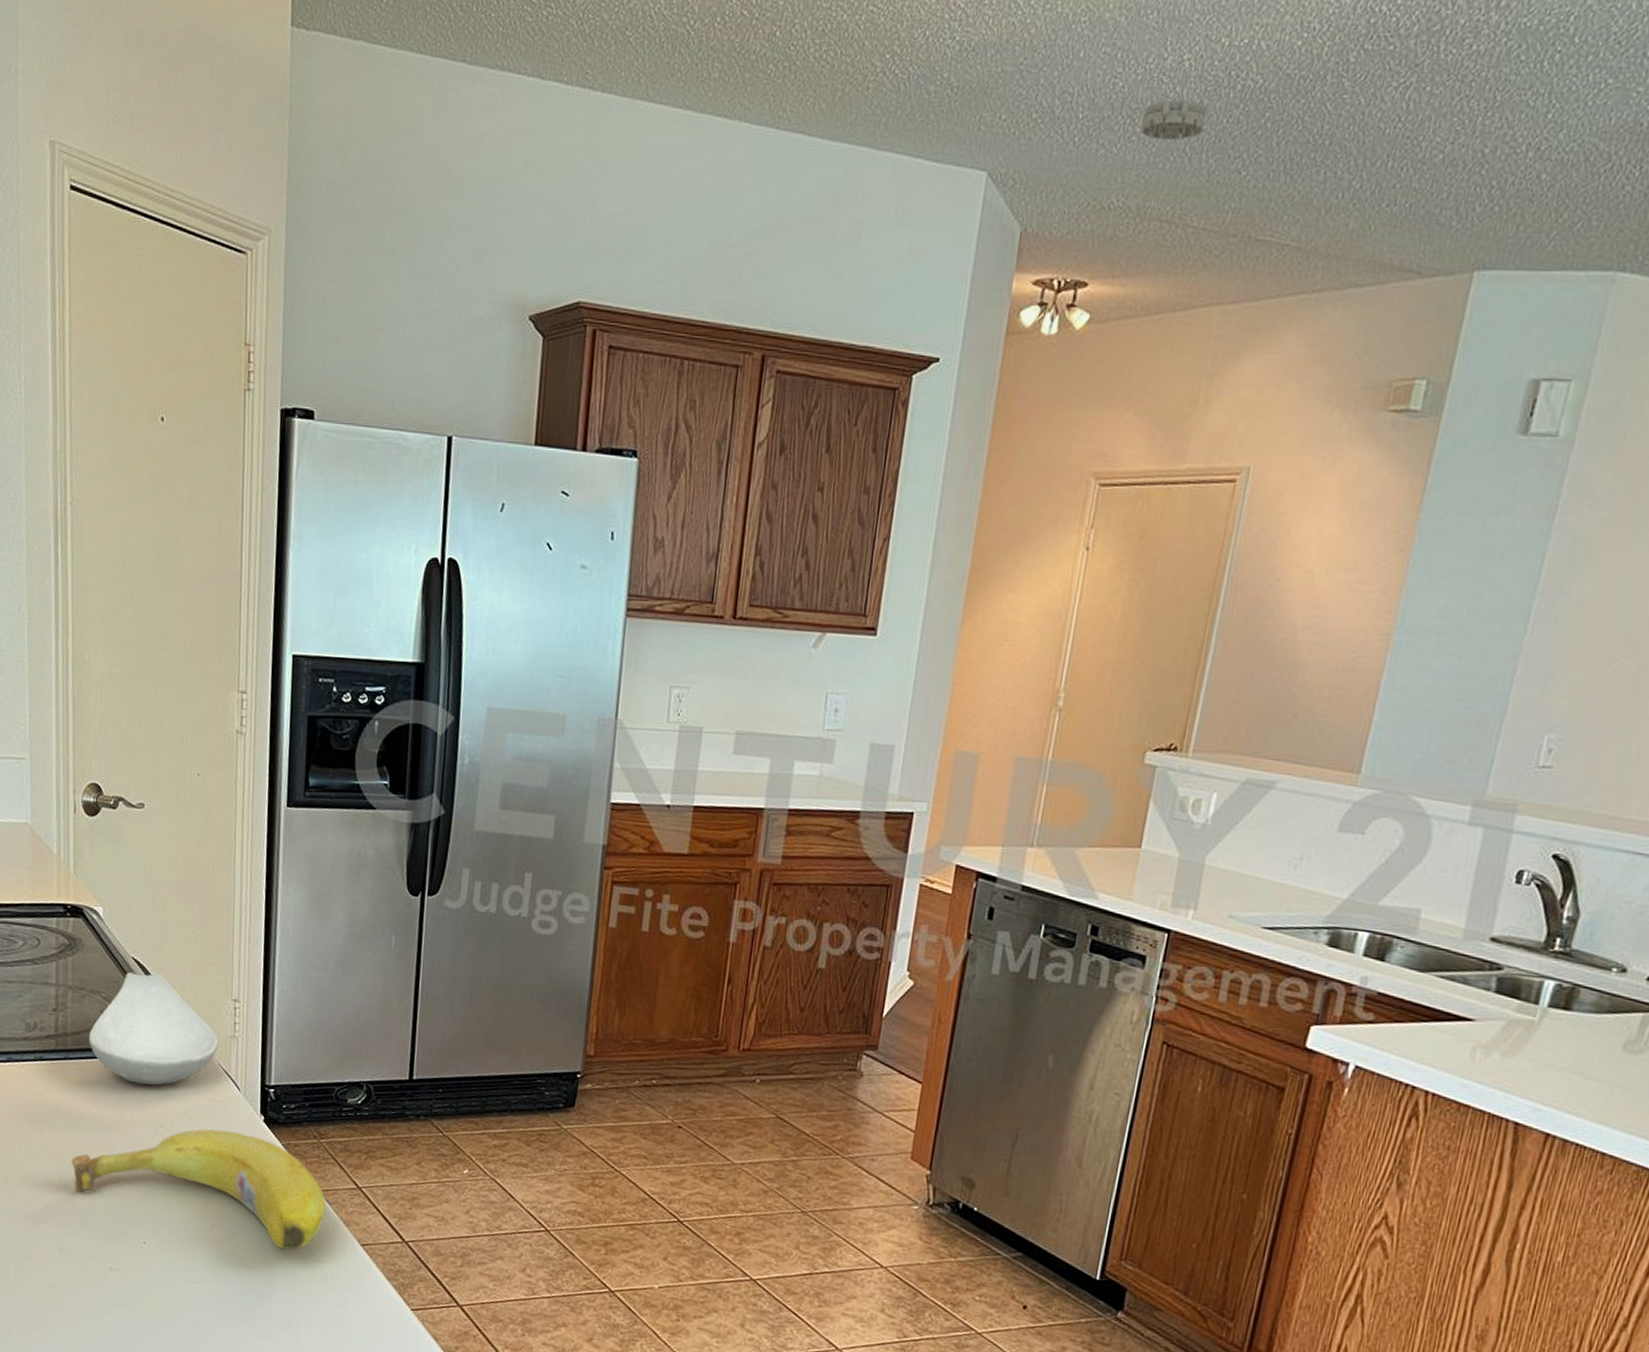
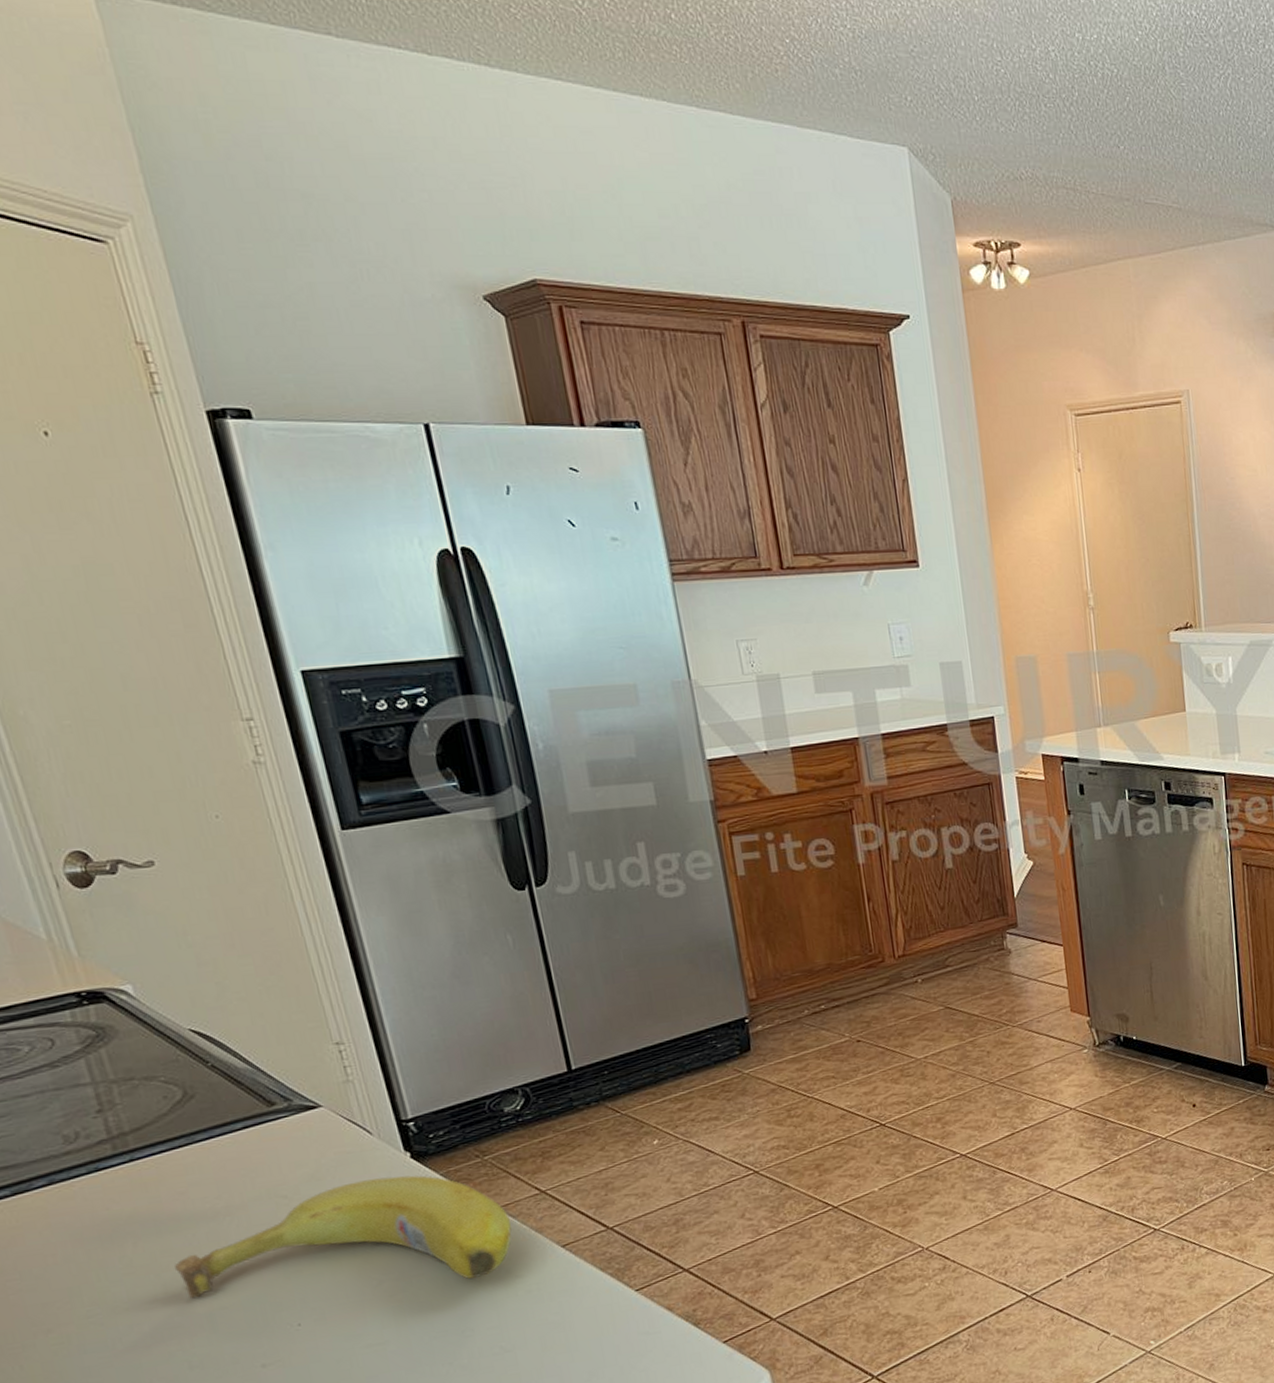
spoon rest: present [89,972,219,1085] -> none [156,1038,332,1163]
smoke detector: present [1140,99,1207,140] -> none [1028,85,1081,120]

